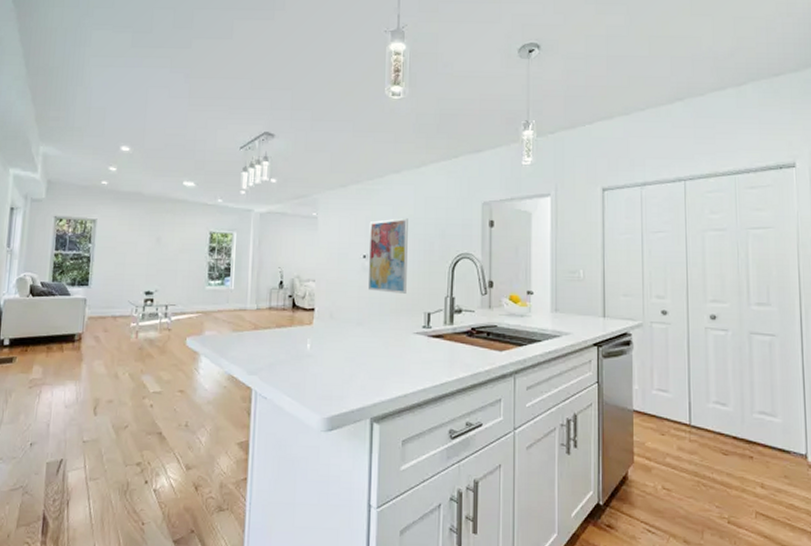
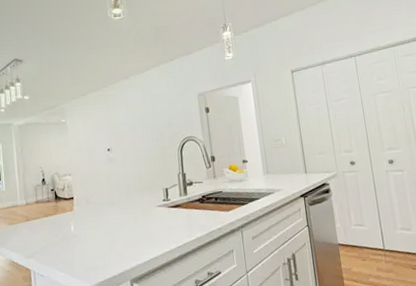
wall art: present [368,218,408,294] -> none [109,114,146,177]

